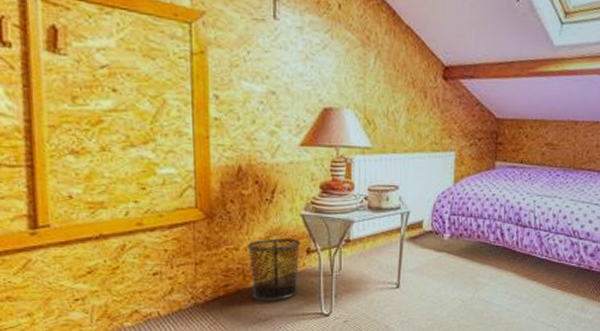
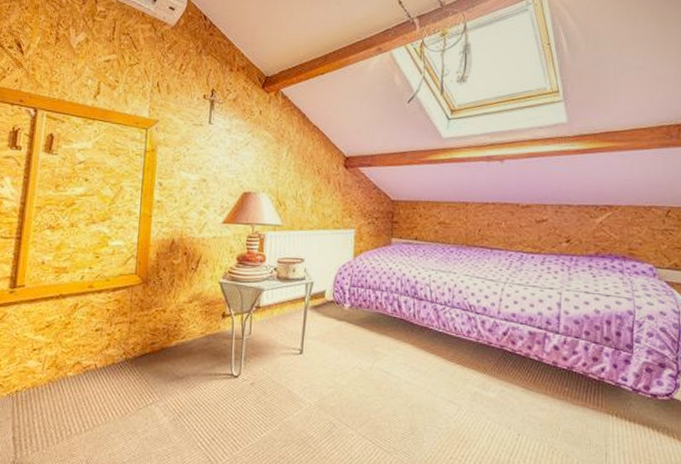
waste bin: present [247,238,302,301] -> none [173,302,218,360]

